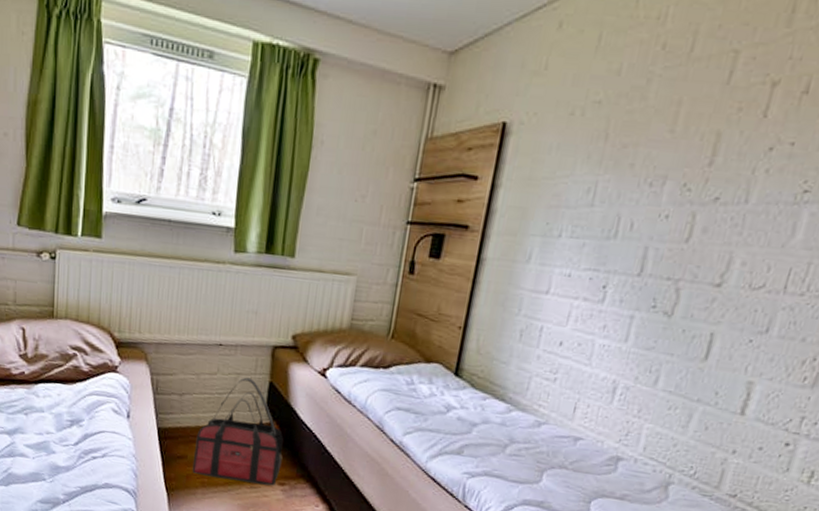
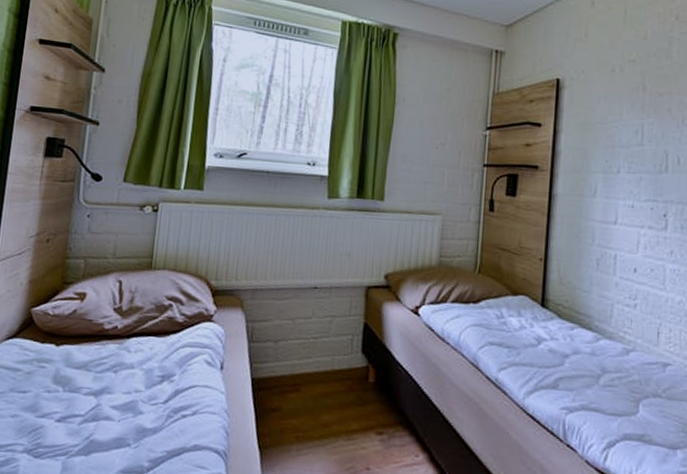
duffel bag: present [192,377,284,486] -> none [286,319,380,436]

